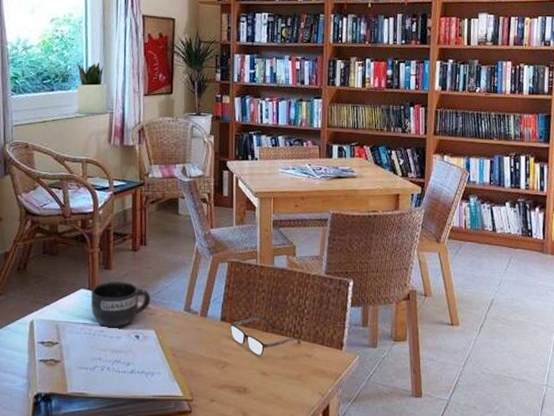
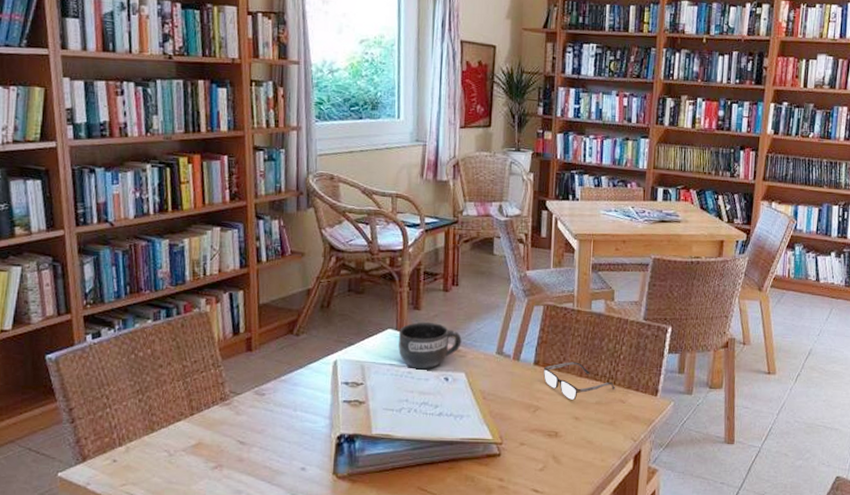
planter: present [74,62,110,115] -> none [384,90,423,147]

